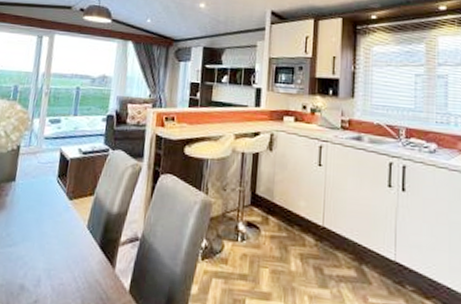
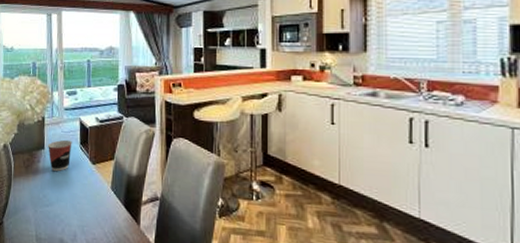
cup: none [19,171,49,207] -> present [48,139,72,171]

